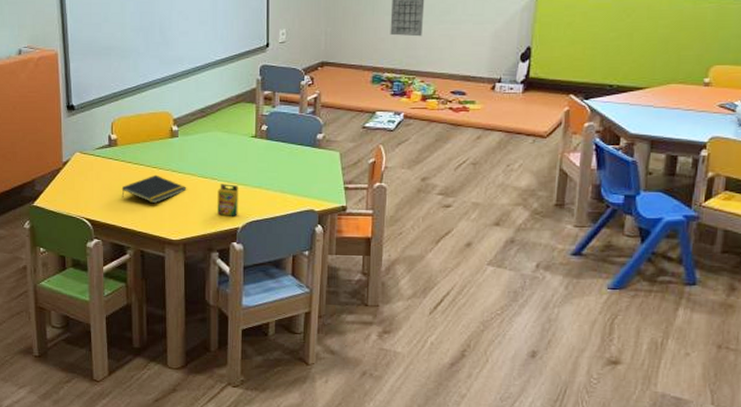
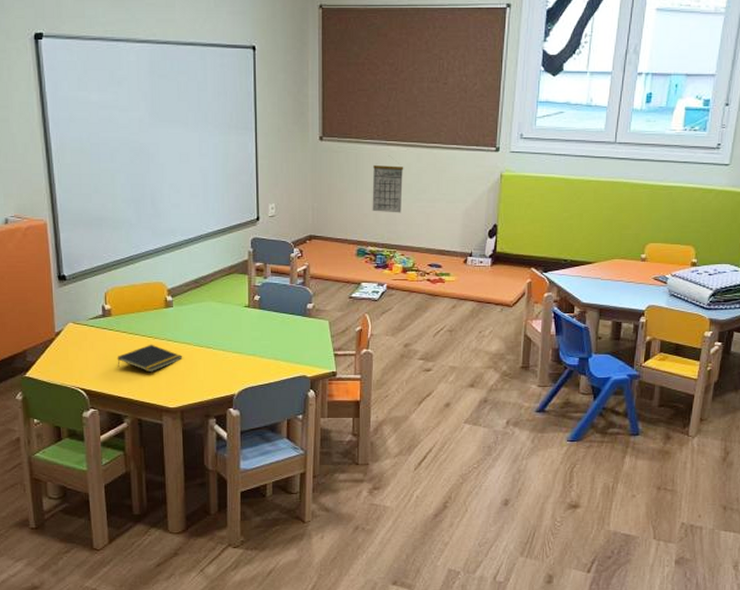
crayon box: present [217,184,238,216] -> none [213,352,234,383]

